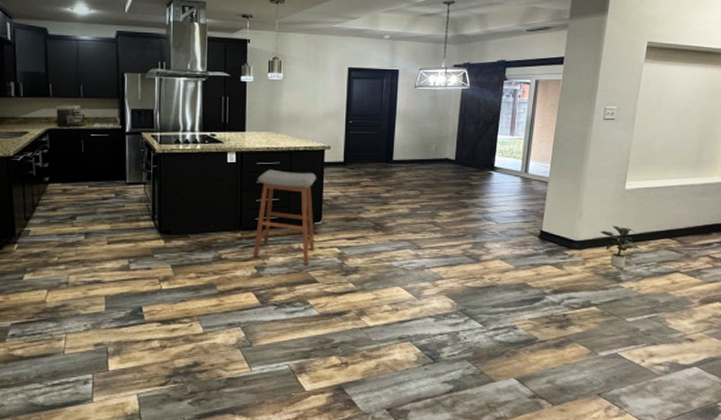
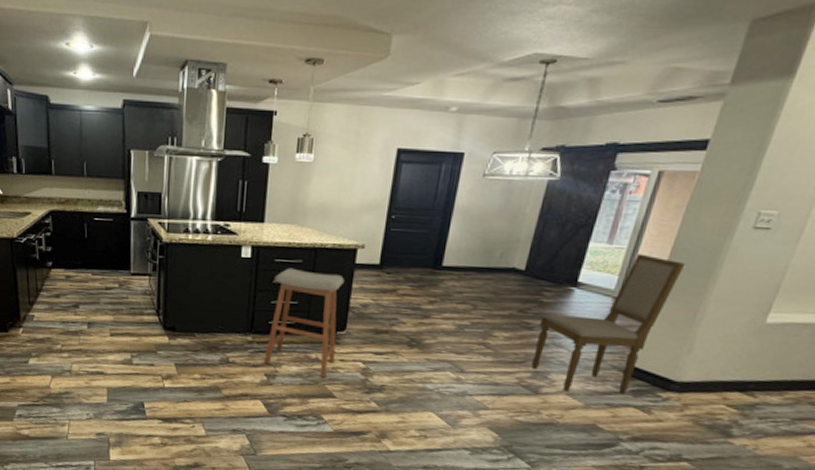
coffee maker: present [56,104,86,128] -> none [58,183,89,210]
dining chair: none [471,142,566,257] -> present [531,253,686,395]
potted plant: present [599,226,641,268] -> none [713,368,771,421]

